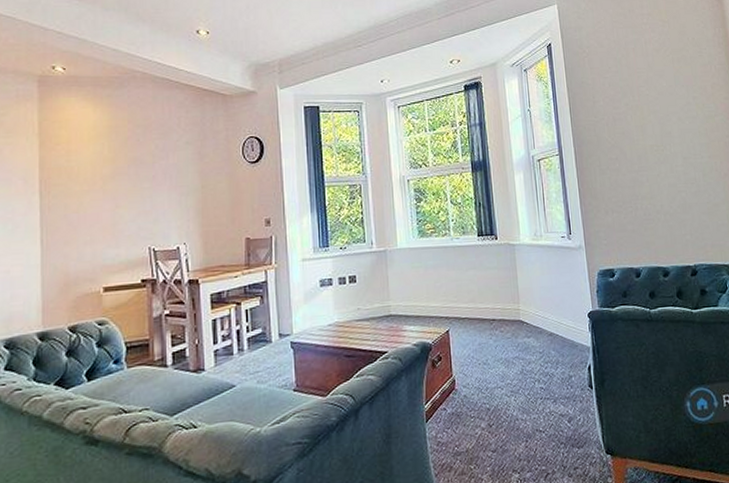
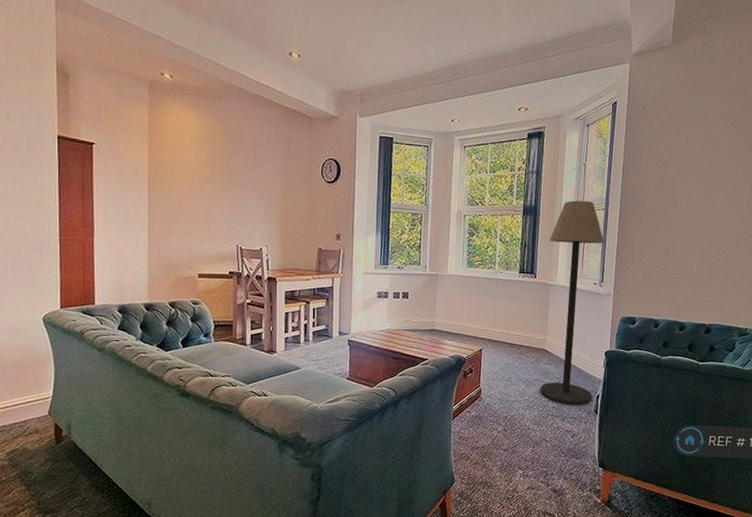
floor lamp: none [504,148,584,382] -> present [540,200,605,405]

